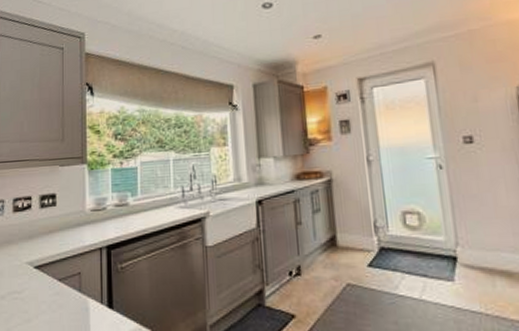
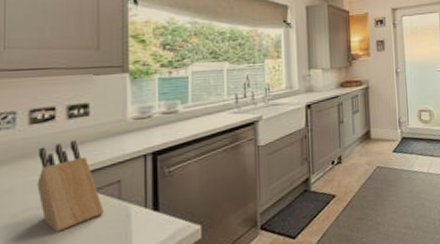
knife block: none [18,228,67,318] -> present [37,139,104,233]

